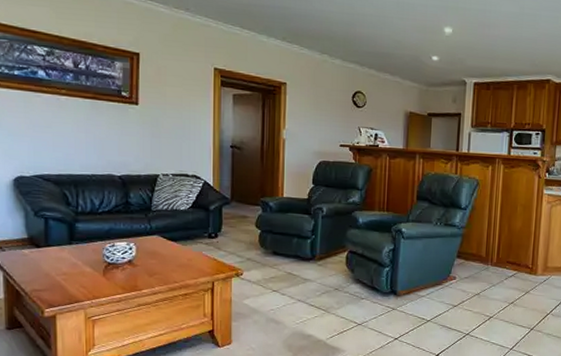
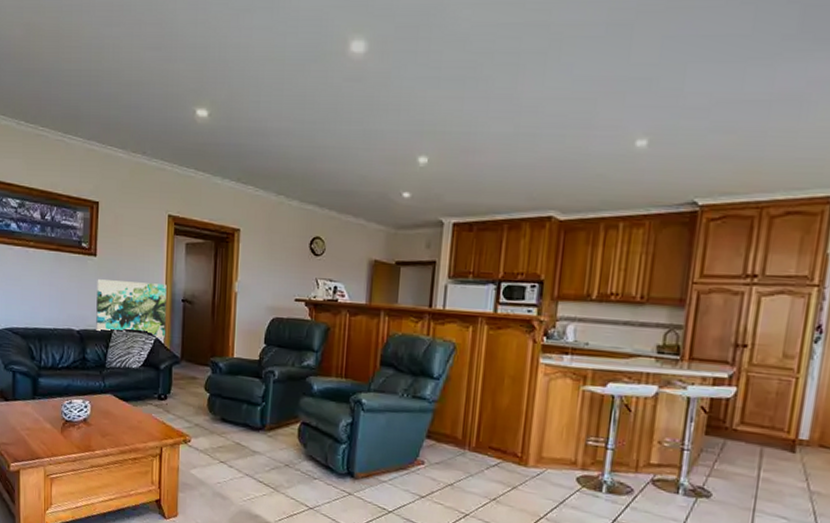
wall art: none [139,127,214,182] -> present [96,279,167,339]

